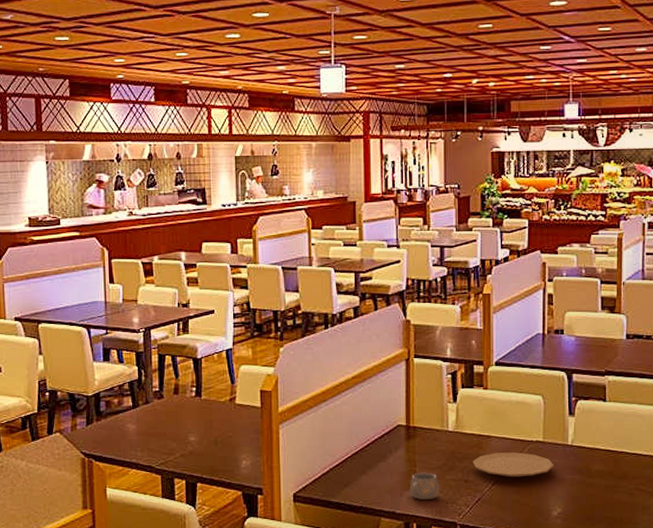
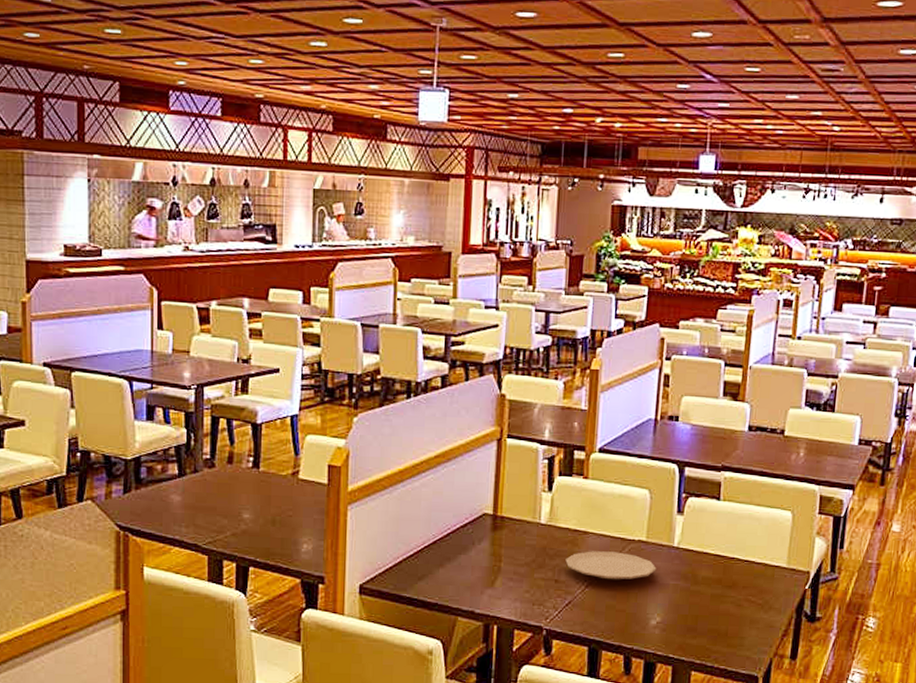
mug: present [410,472,439,500] -> none [492,568,526,600]

